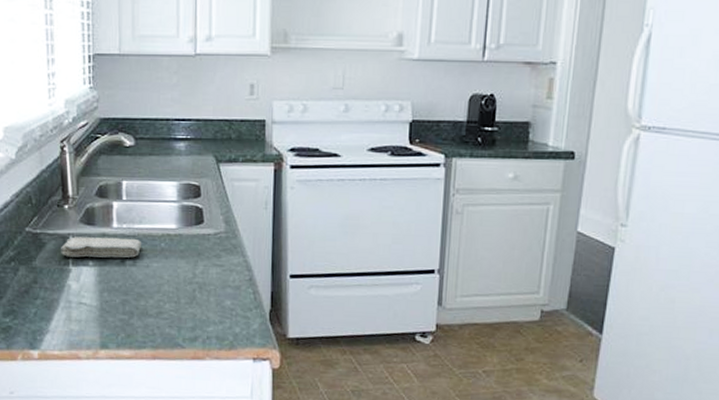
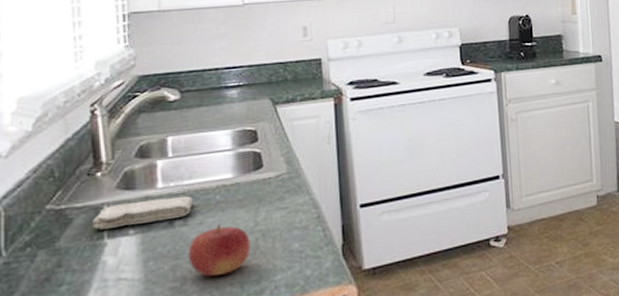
fruit: none [135,270,189,317] -> present [188,224,251,277]

